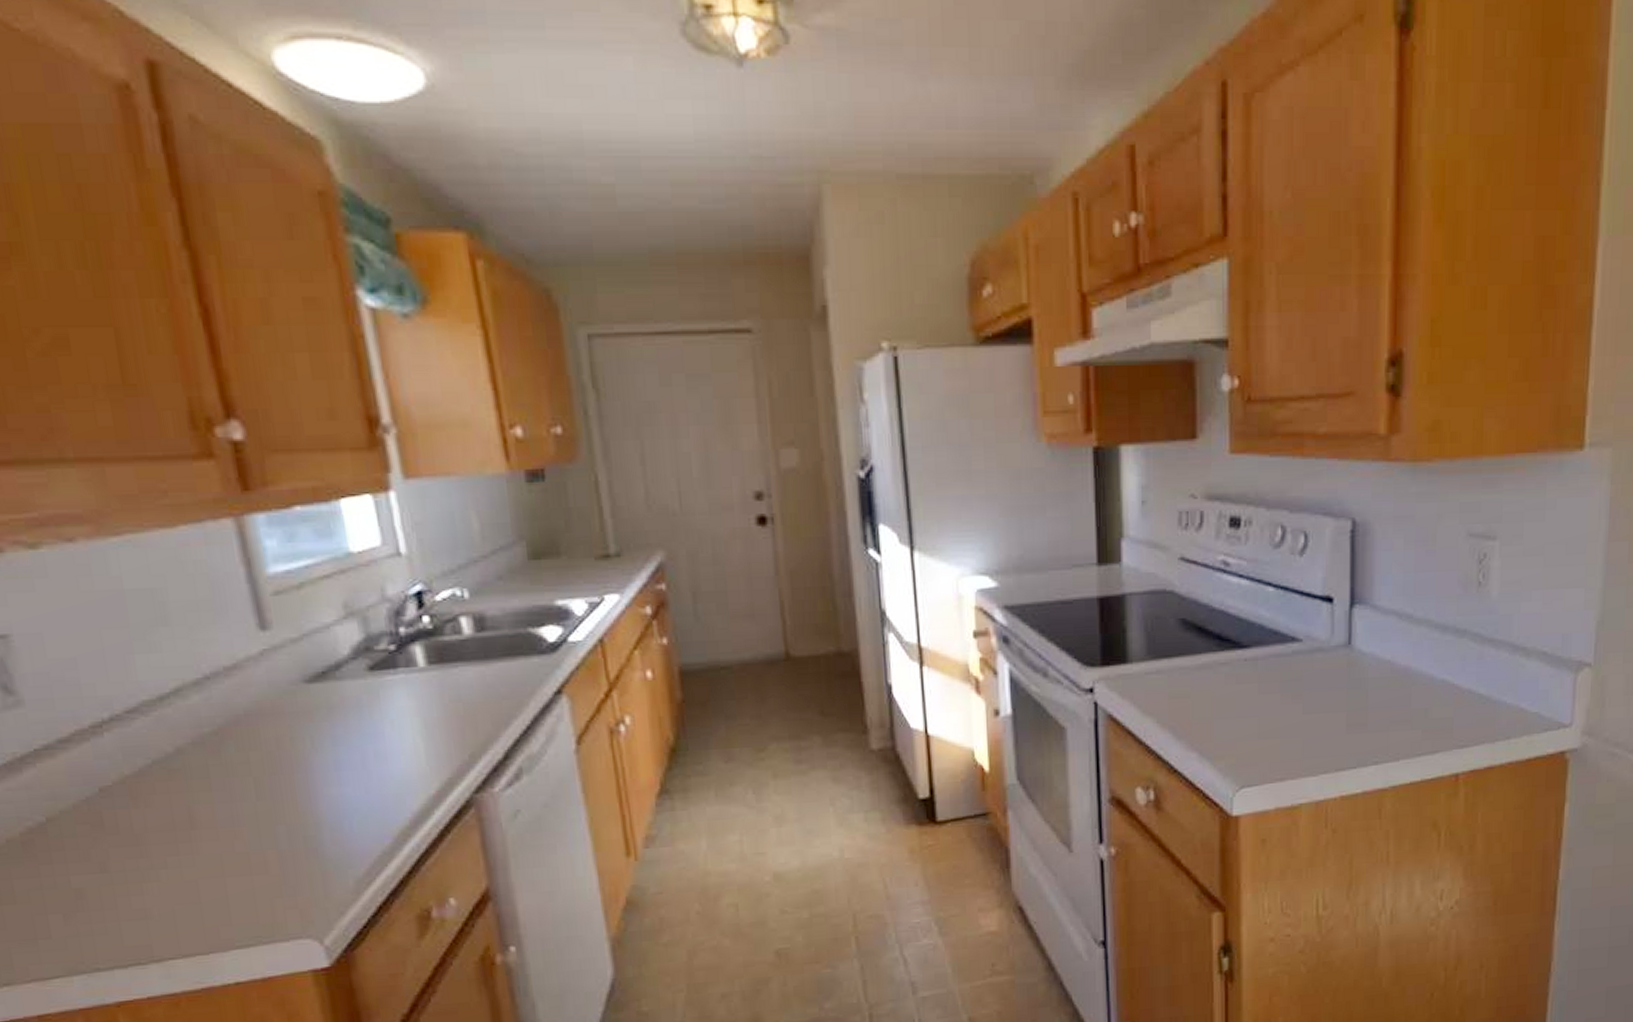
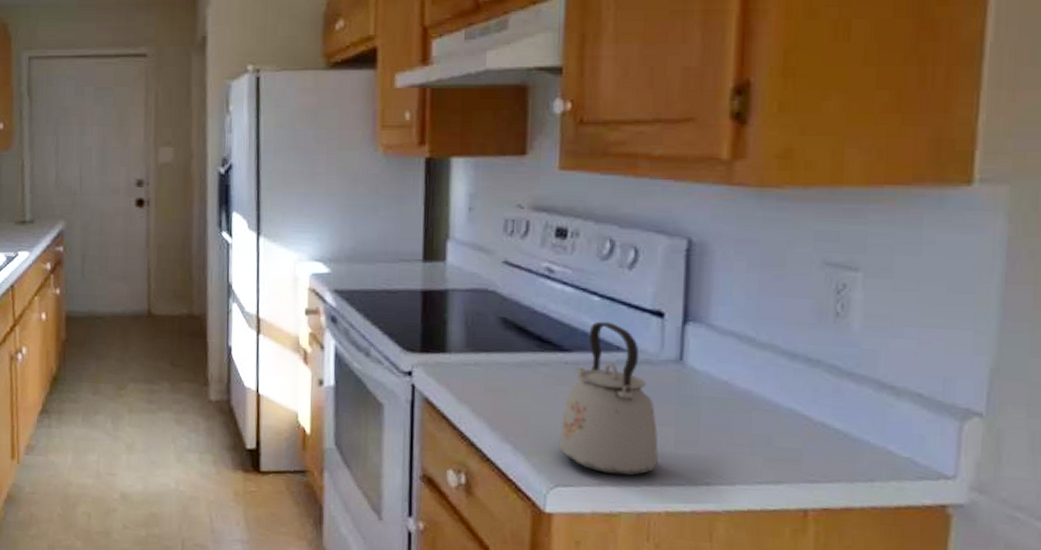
kettle: none [1241,612,1332,769] -> present [558,321,659,477]

